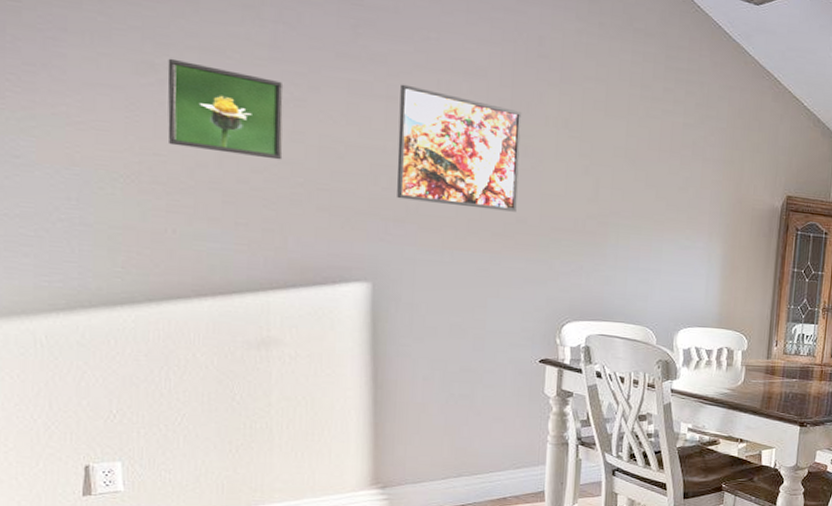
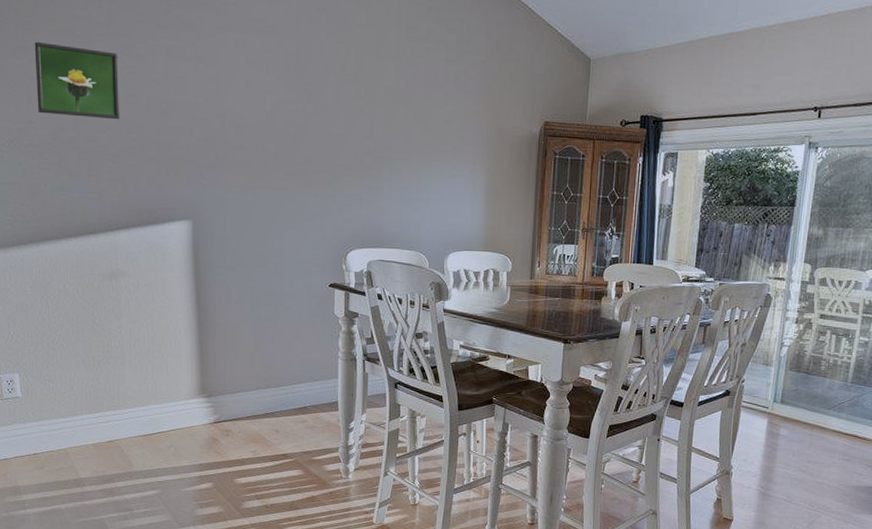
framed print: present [397,84,522,212] -> none [207,46,306,153]

